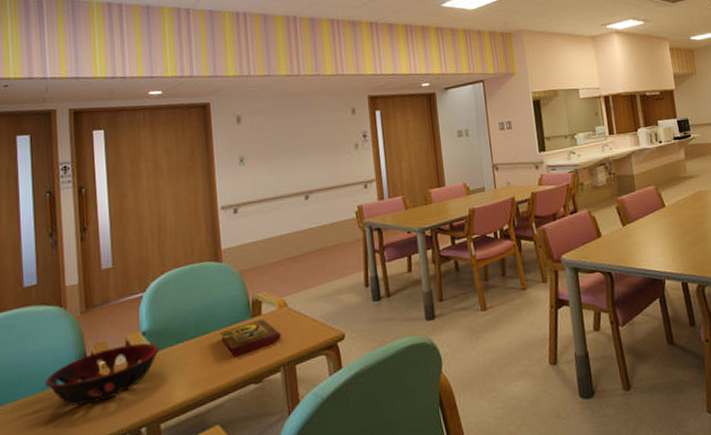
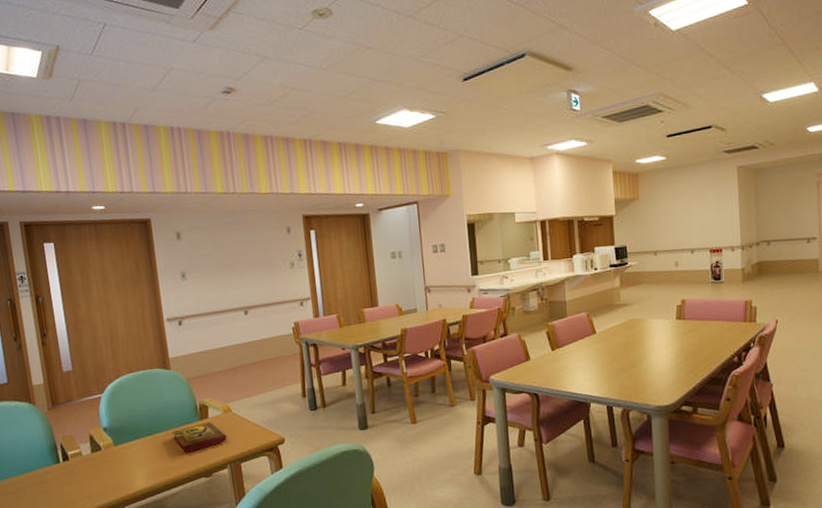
decorative bowl: present [45,343,160,406] -> none [23,437,120,488]

